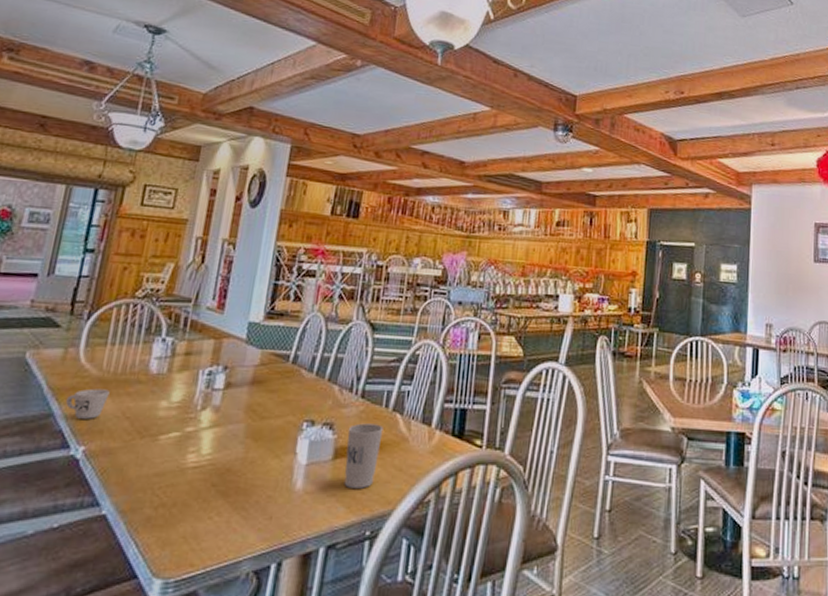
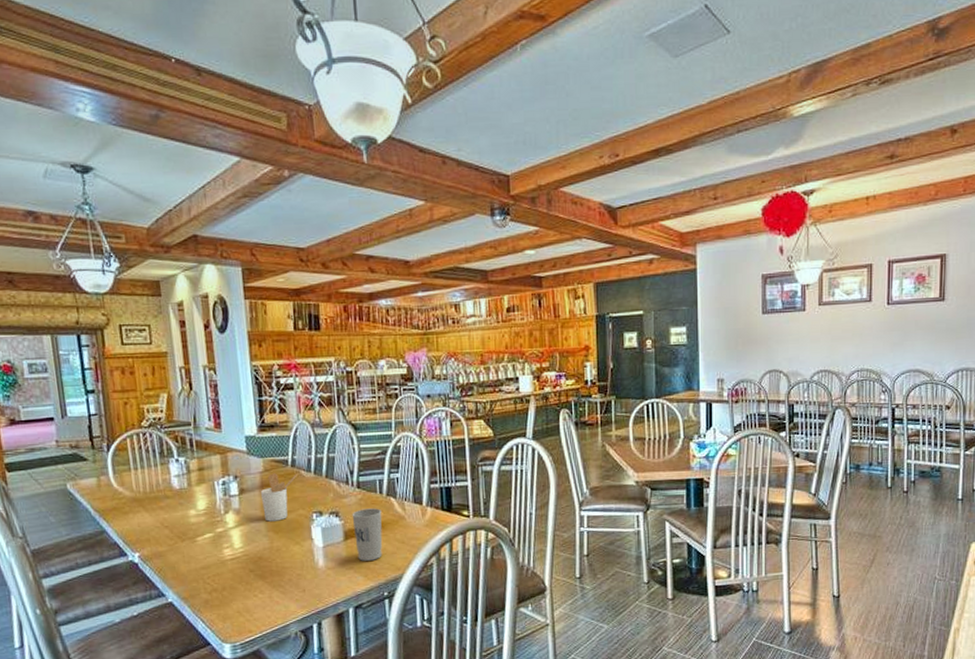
mug: present [66,388,110,419] -> none [112,506,146,532]
utensil holder: none [246,368,297,427] -> present [261,473,297,522]

